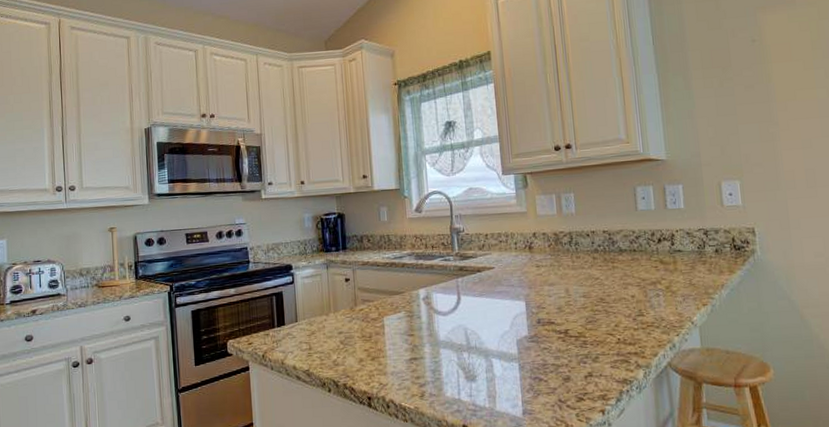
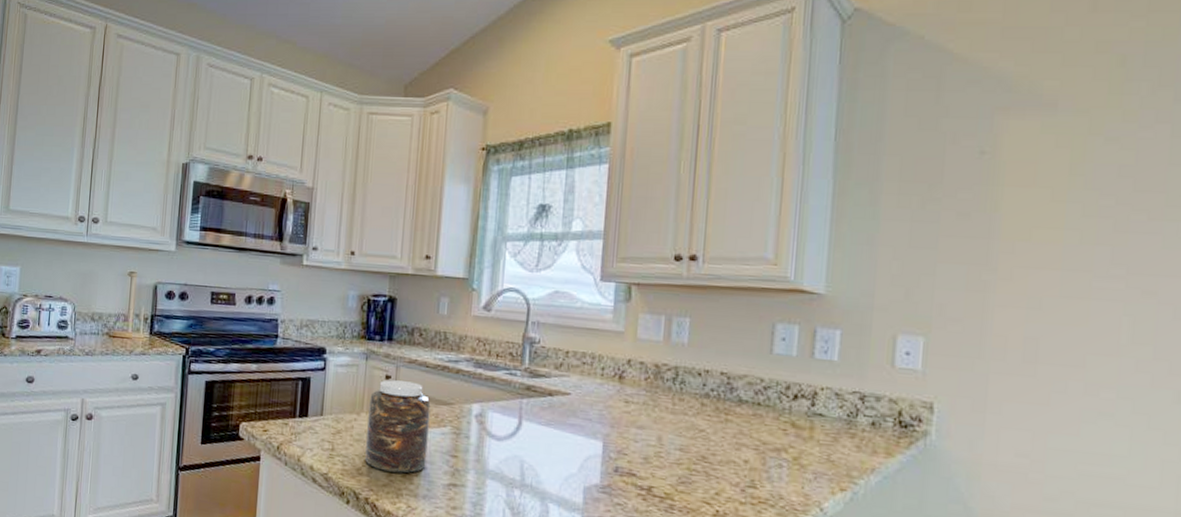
jar: none [335,280,390,359] -> present [365,380,431,474]

